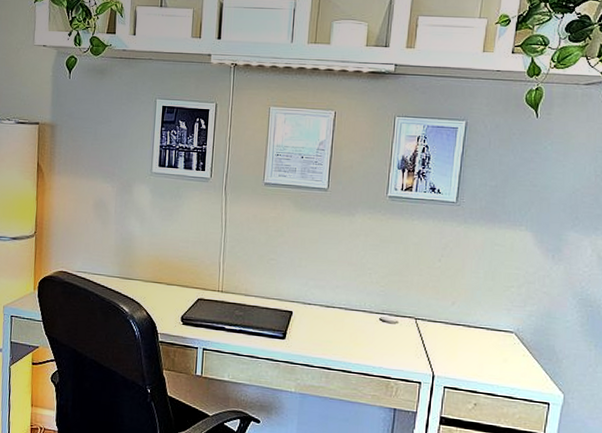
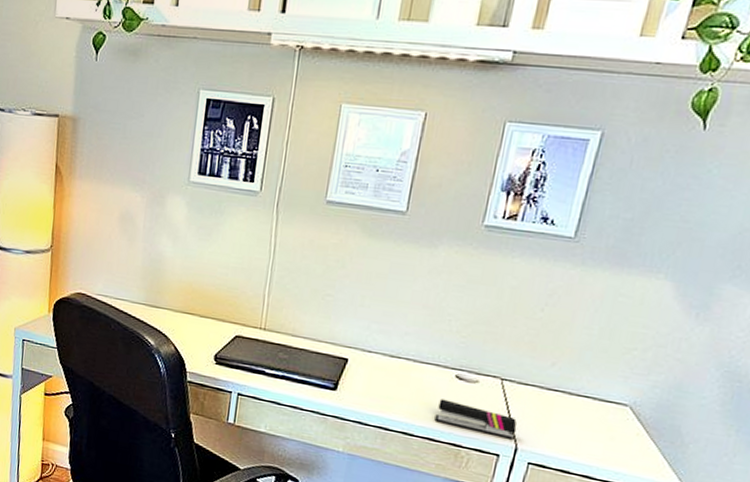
stapler: none [367,339,432,368] -> present [434,398,517,440]

